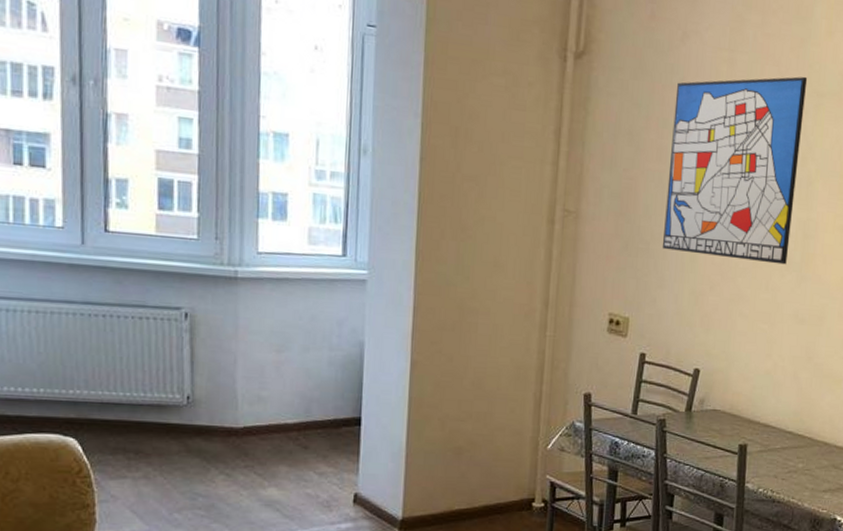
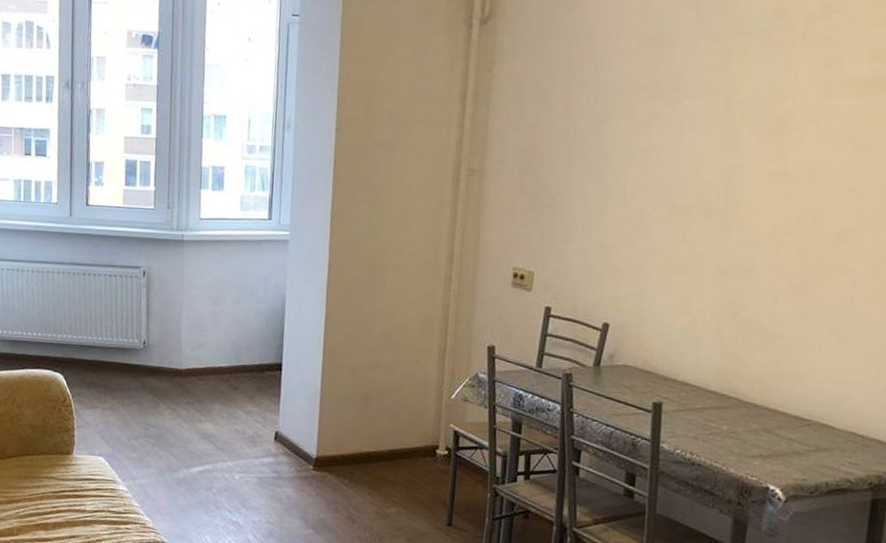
wall art: present [662,76,808,265] -> none [568,17,731,215]

